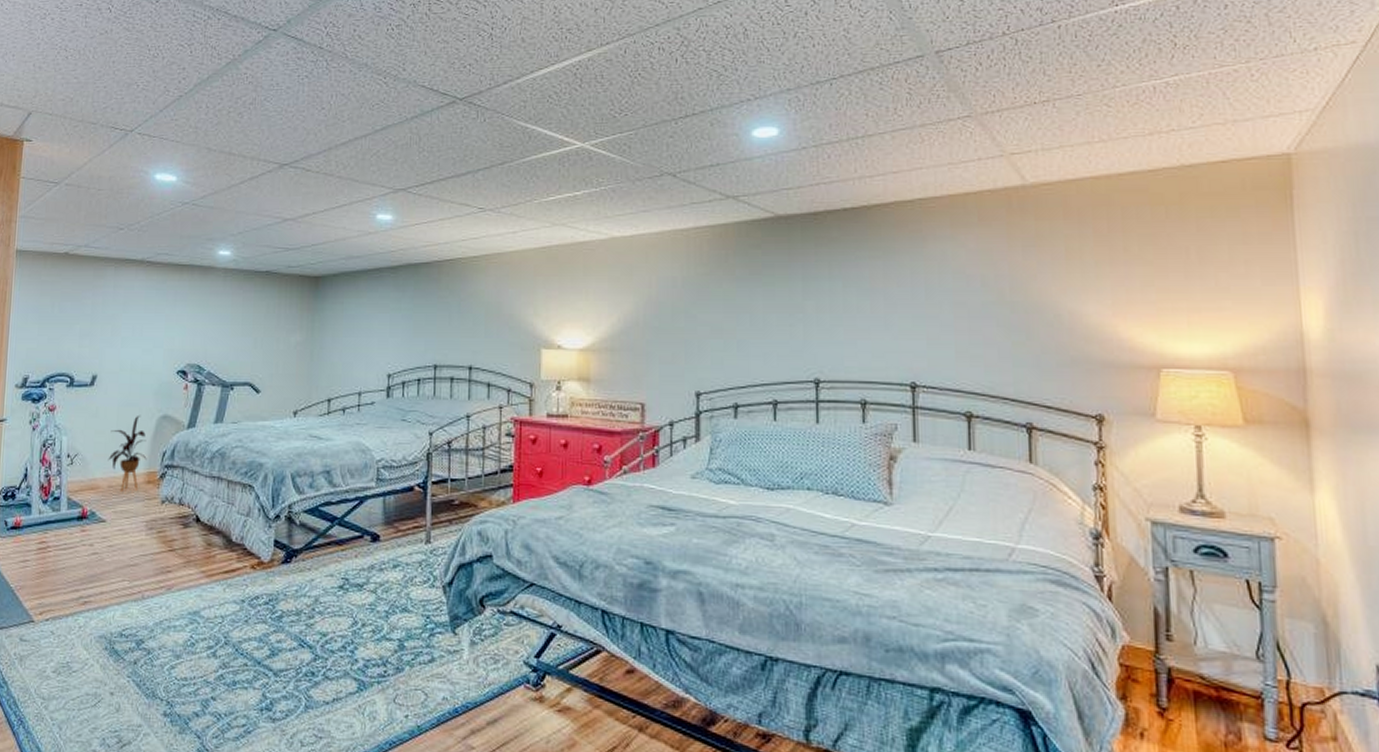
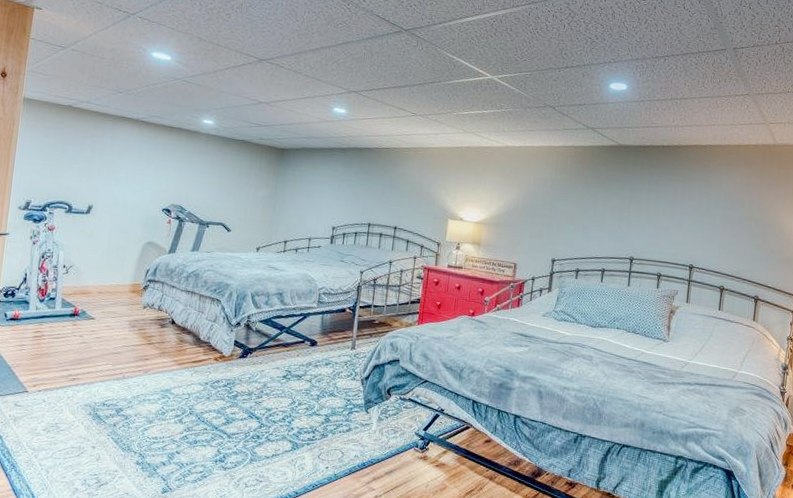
house plant: present [108,414,147,492] -> none [99,239,133,297]

